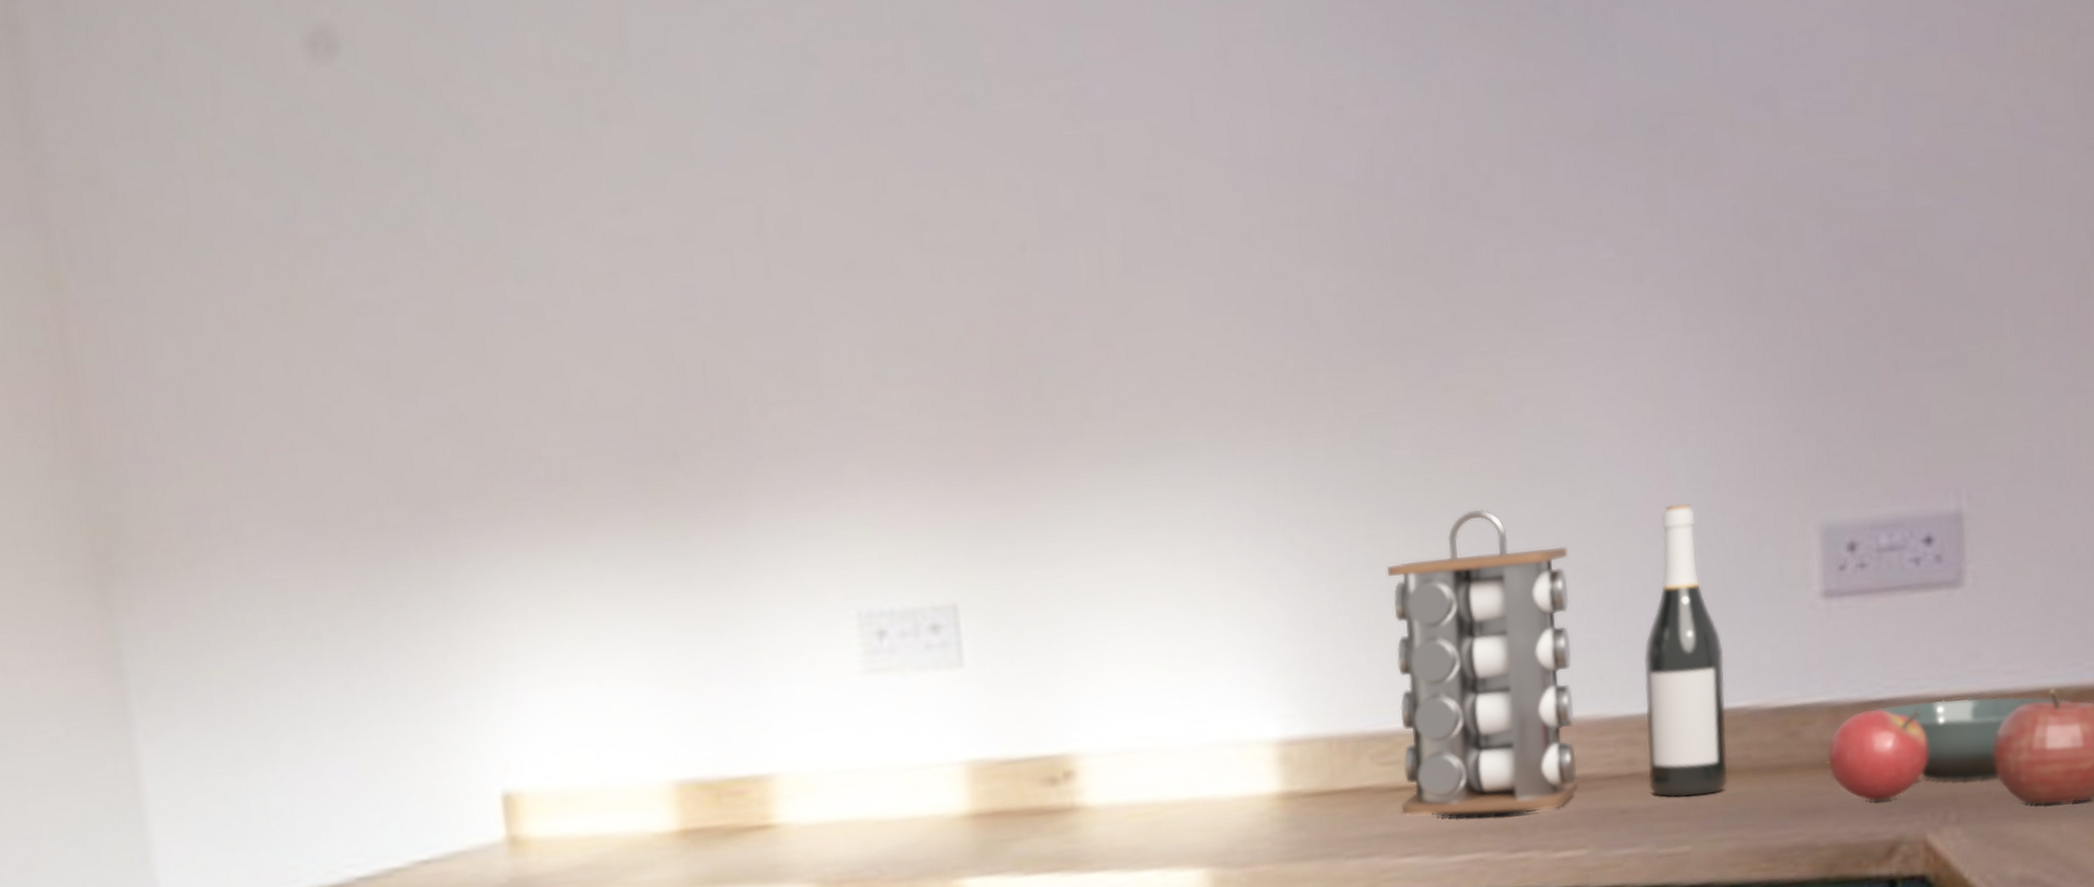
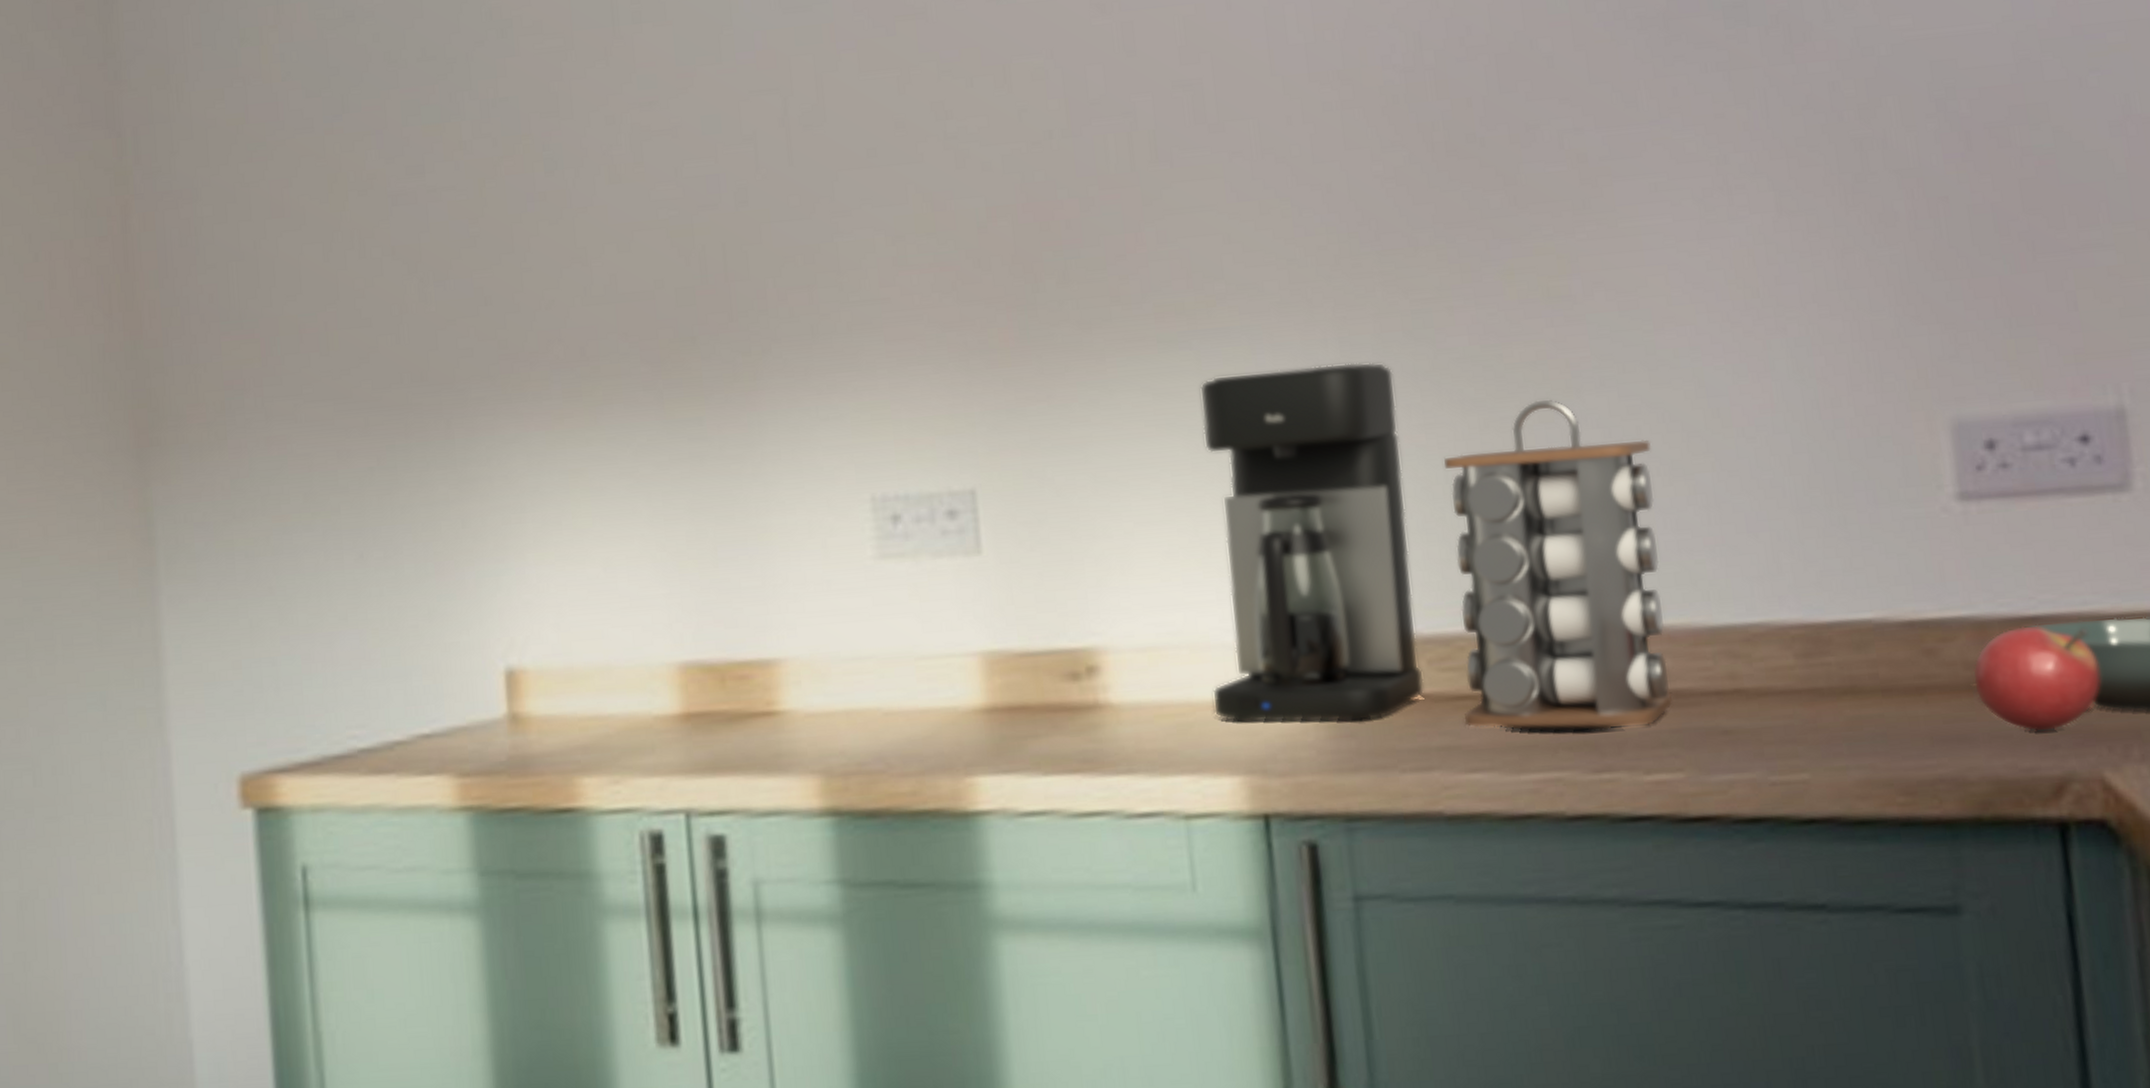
coffee maker: none [1166,475,1367,818] -> present [1199,362,1425,722]
wine bottle: present [1643,503,1729,797] -> none [1743,395,1853,718]

